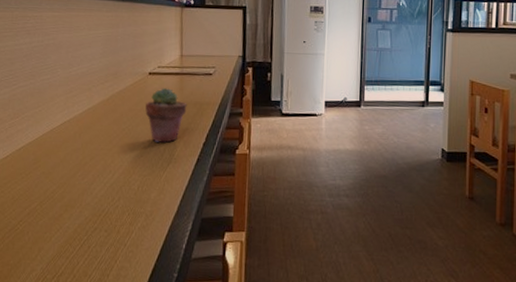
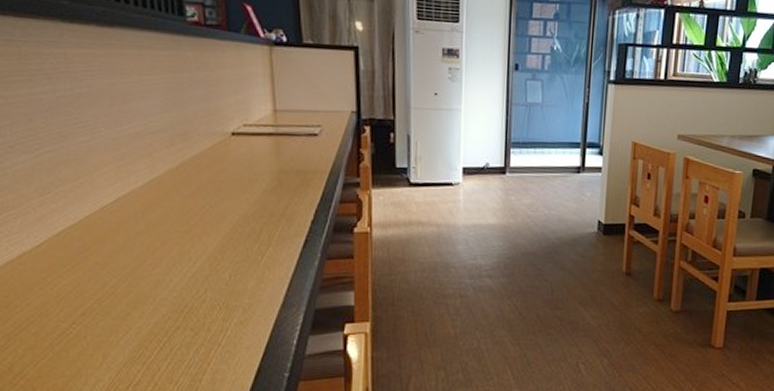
potted succulent: present [145,88,187,143] -> none [231,152,287,221]

